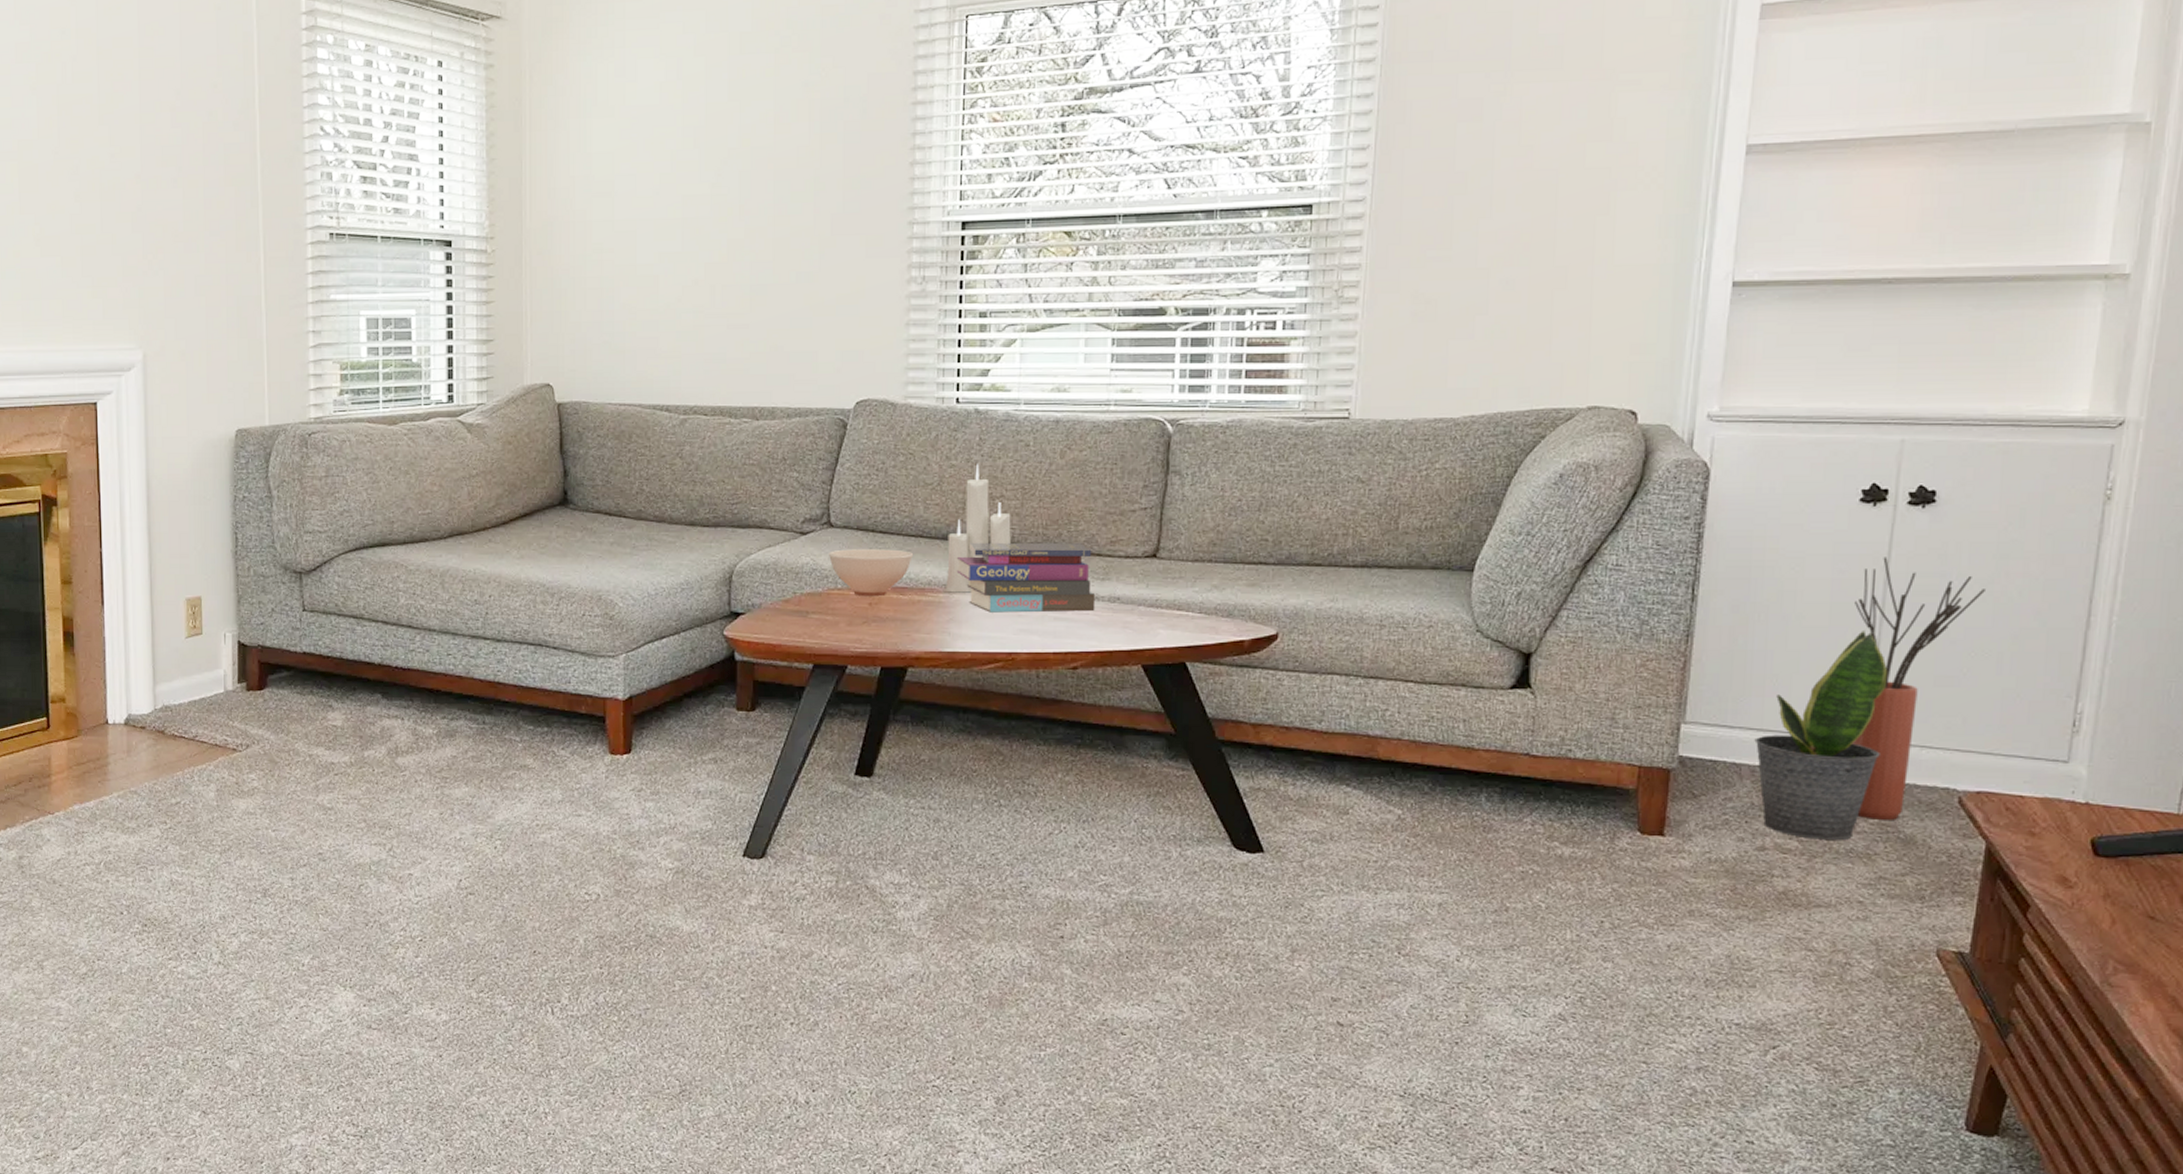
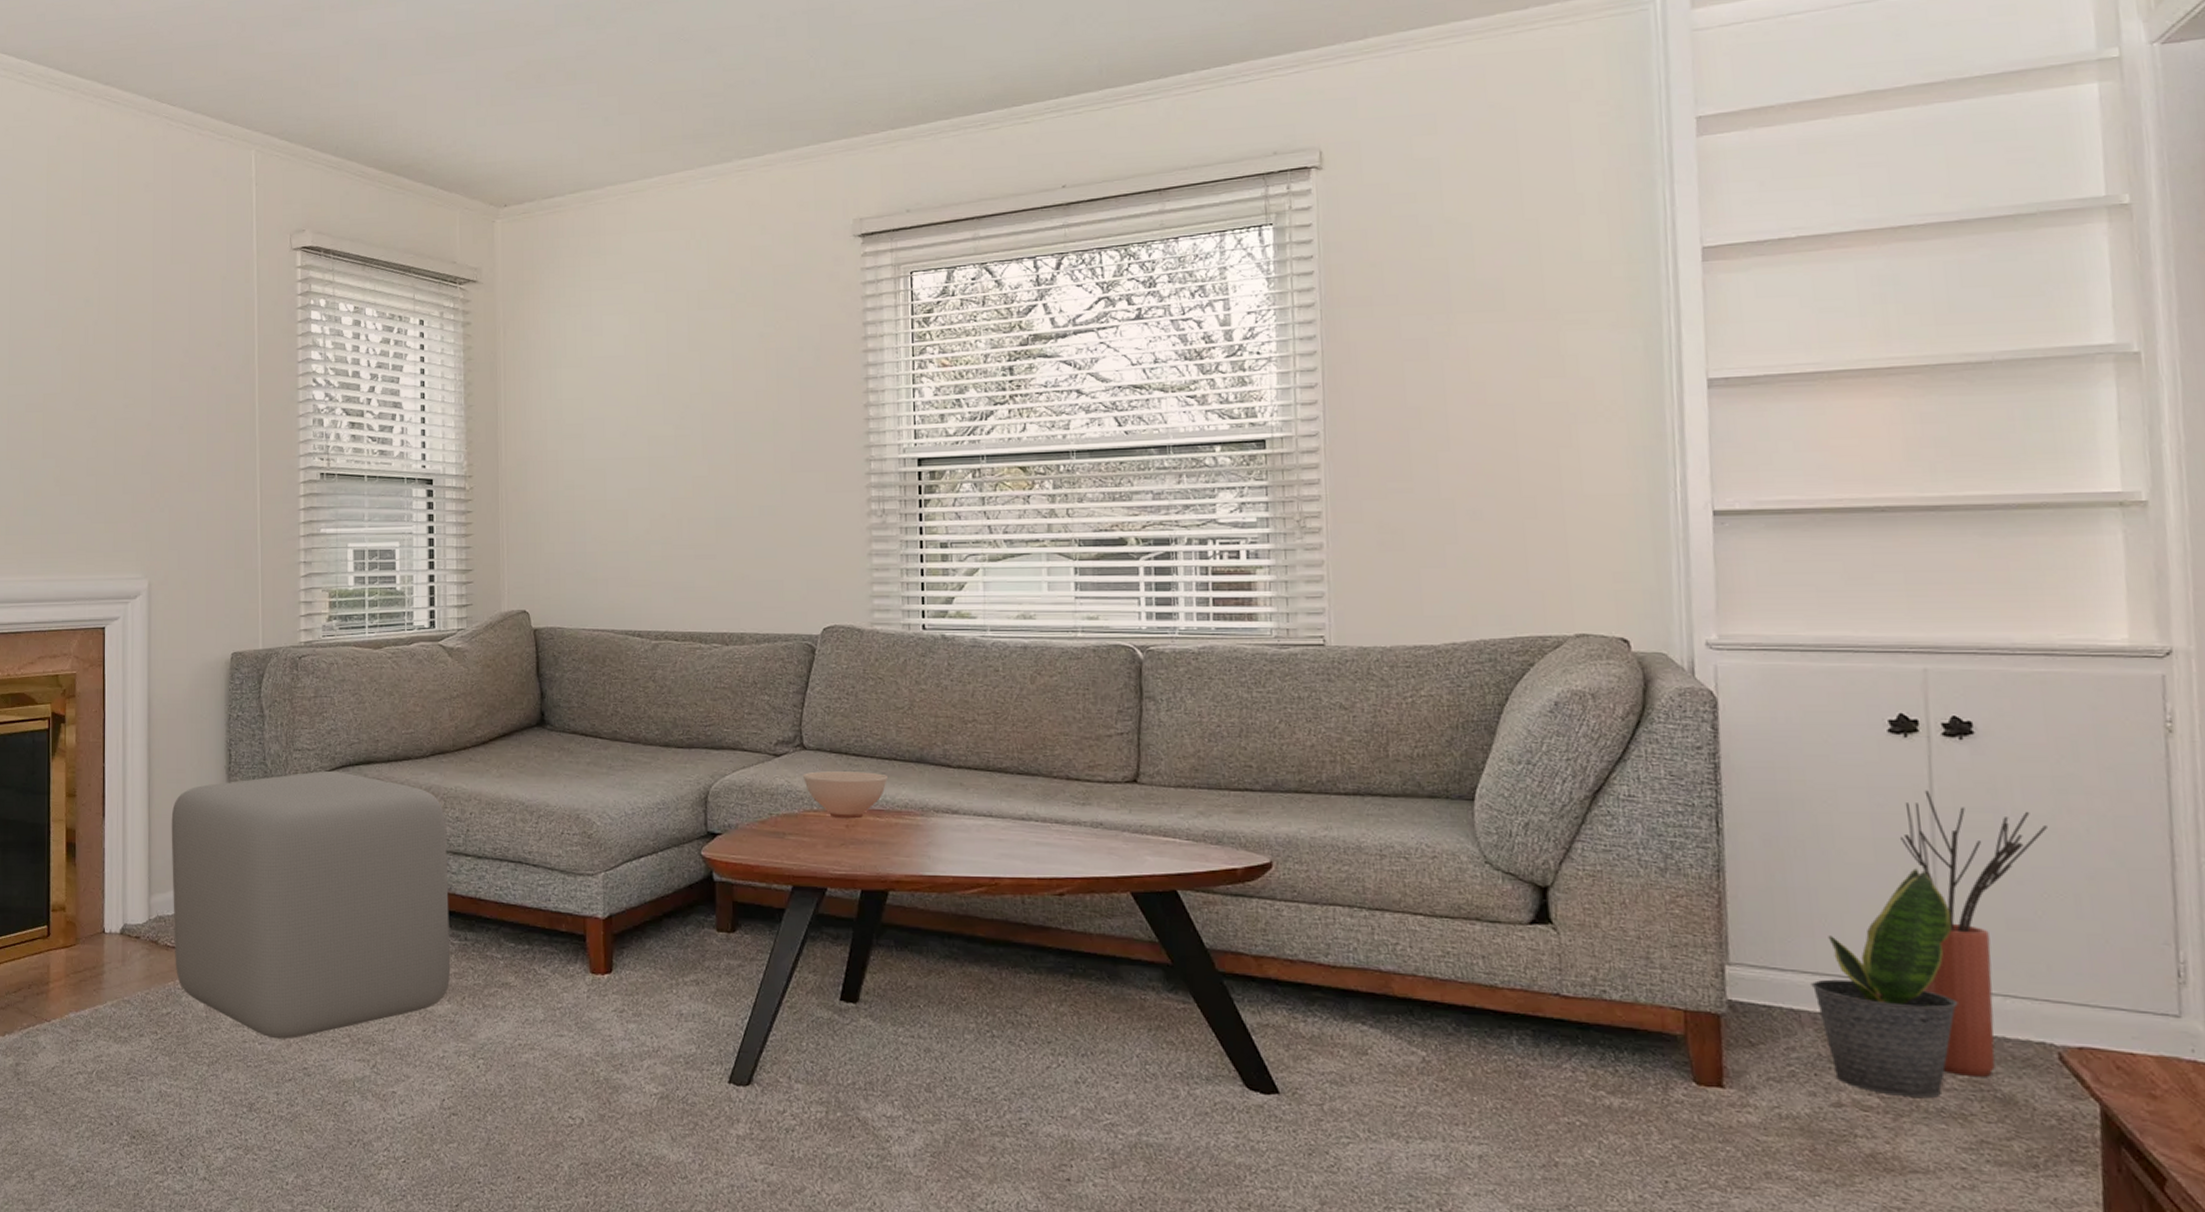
pouf: none [175,555,469,826] -> present [171,771,451,1039]
candle: present [945,464,1011,593] -> none [922,689,986,816]
books: present [956,542,1096,613] -> none [932,765,1078,837]

